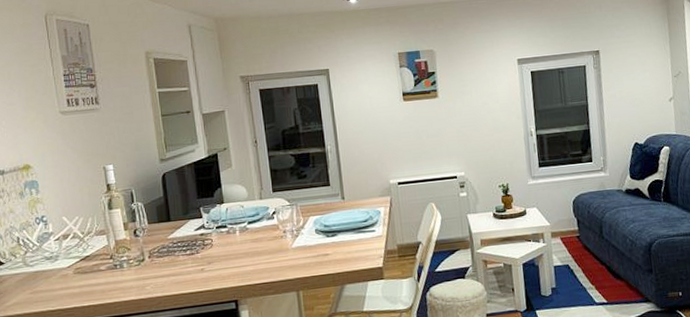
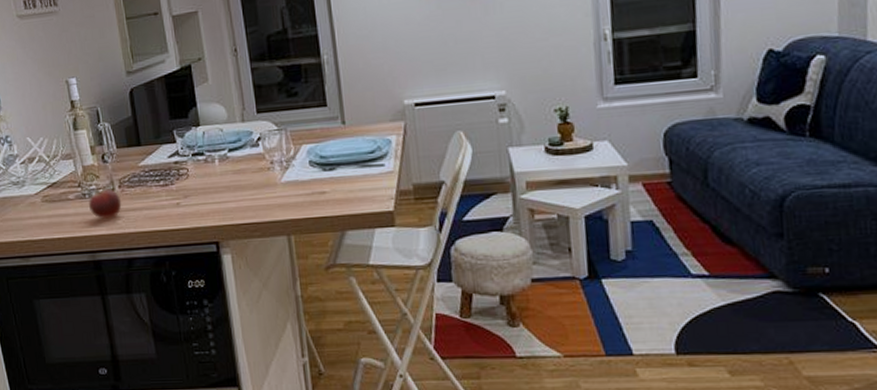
fruit: none [119,259,151,286] -> present [88,189,122,219]

